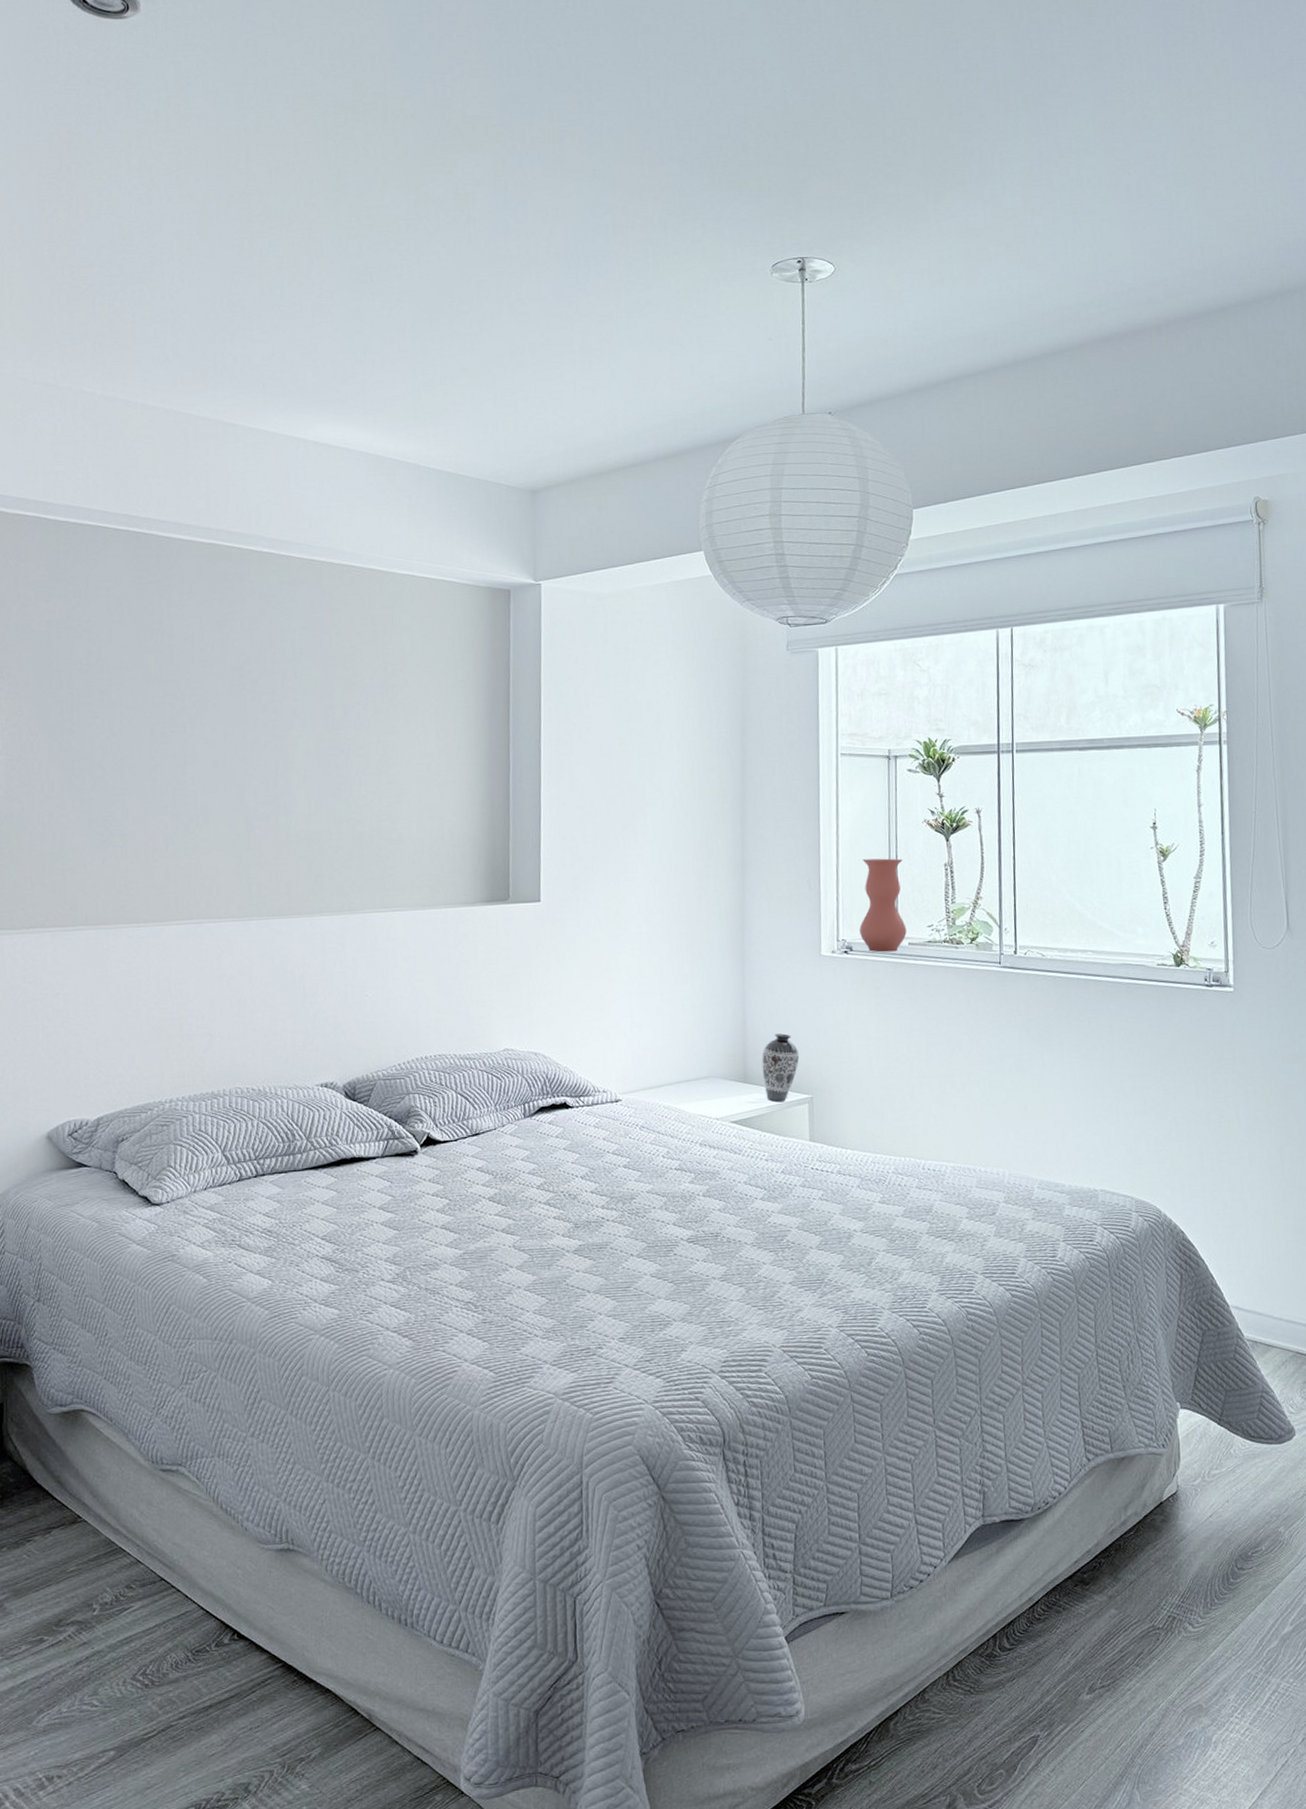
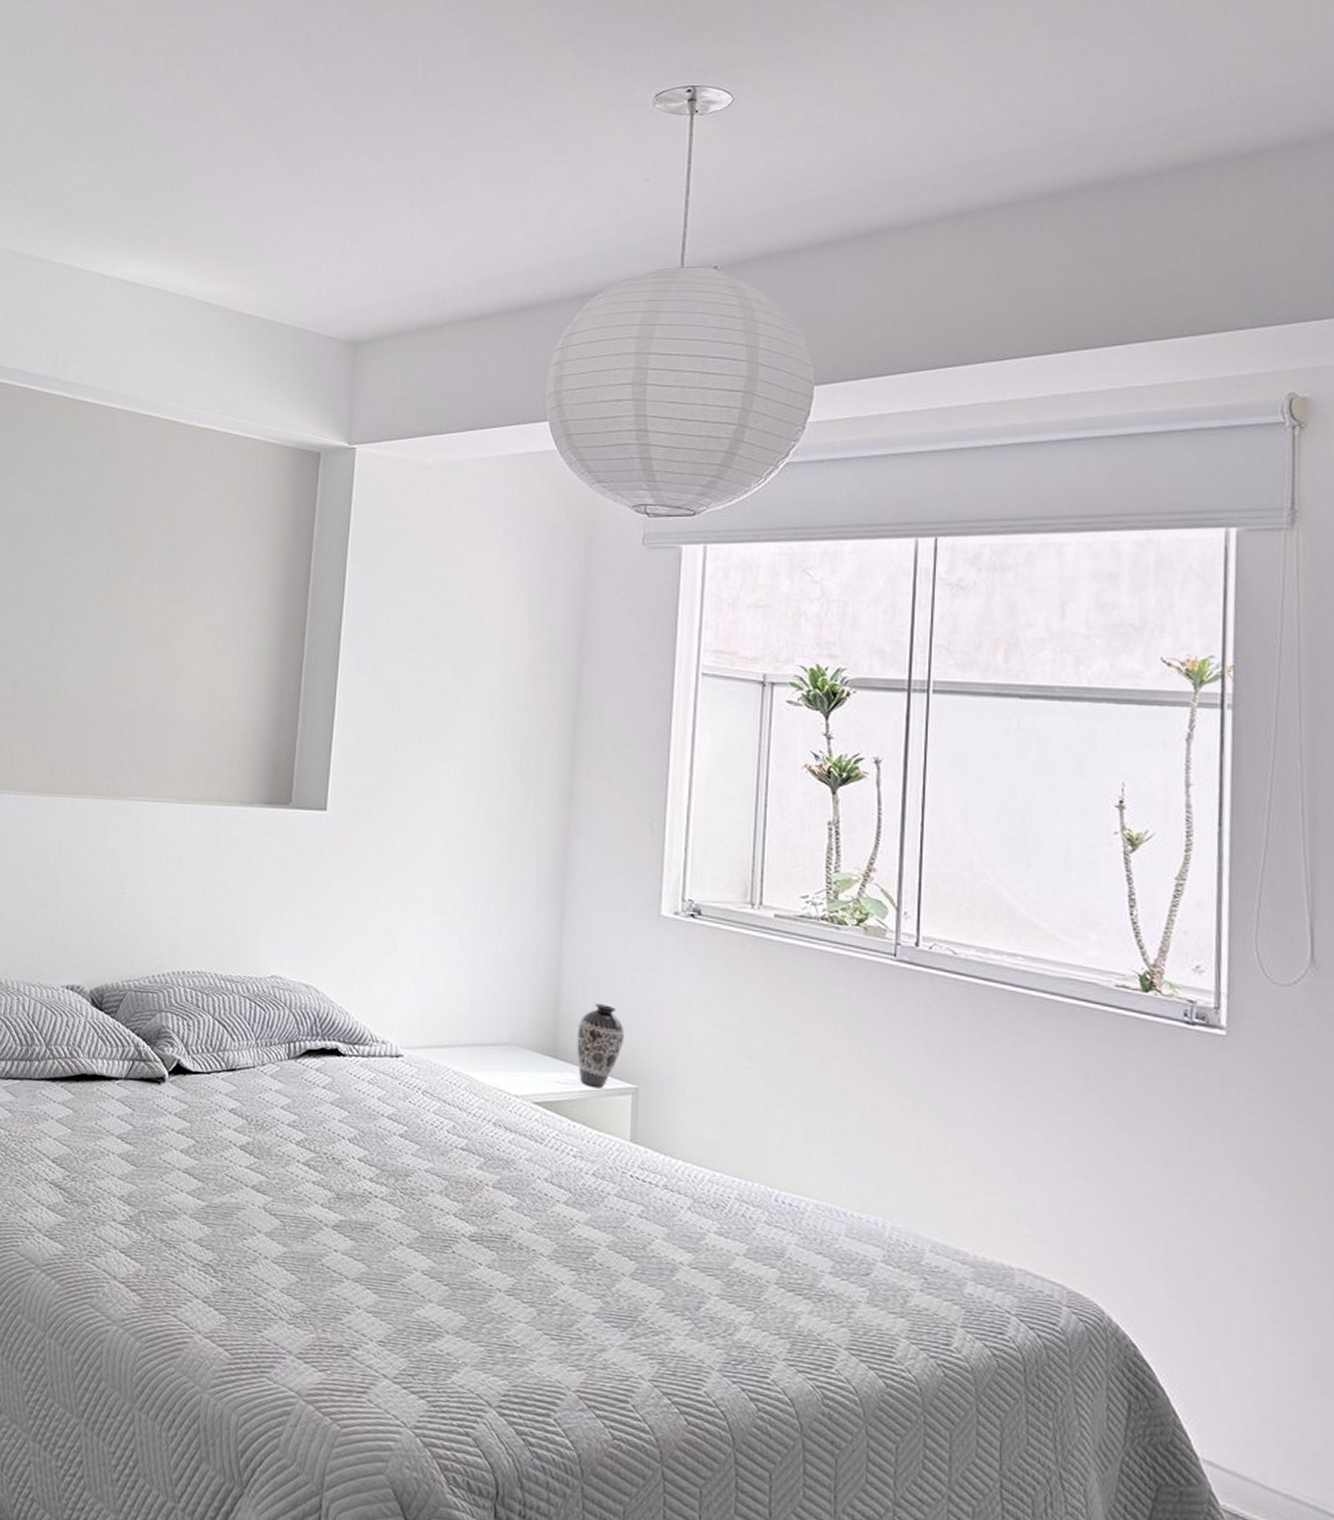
vase: present [860,858,907,953] -> none [712,805,773,924]

